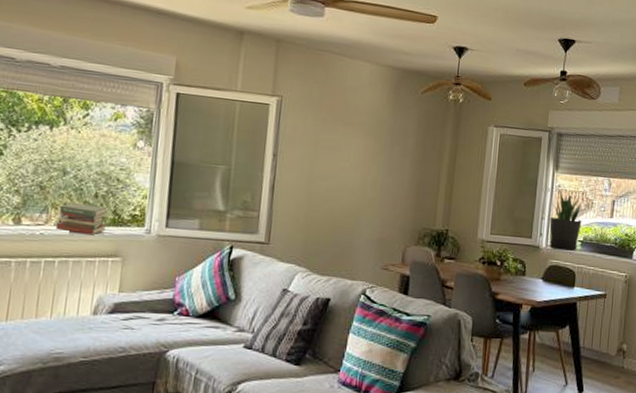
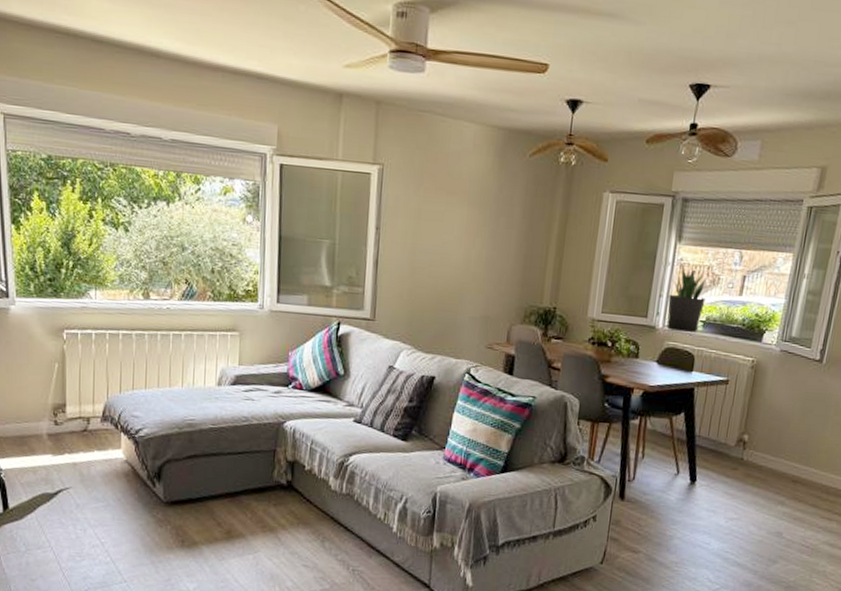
books: present [55,202,106,236] -> none [179,277,223,310]

